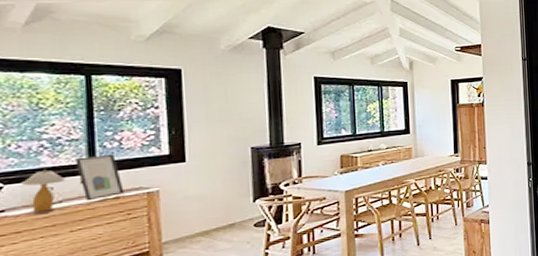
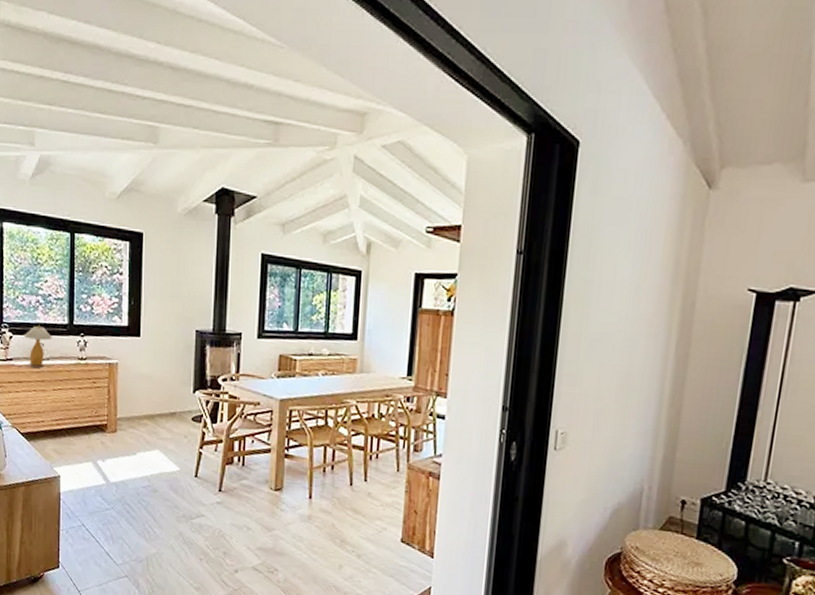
picture frame: present [75,154,124,202] -> none [60,317,92,363]

